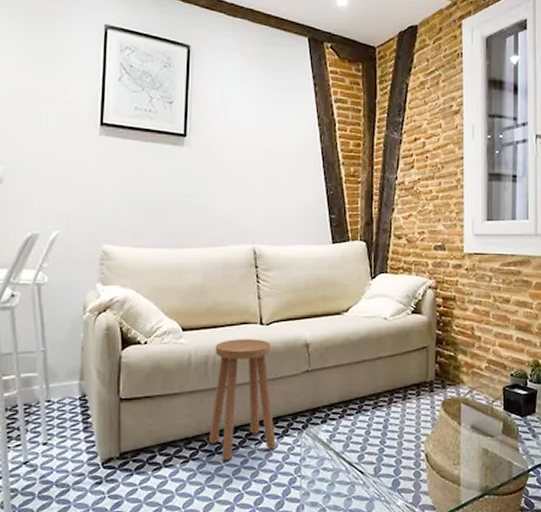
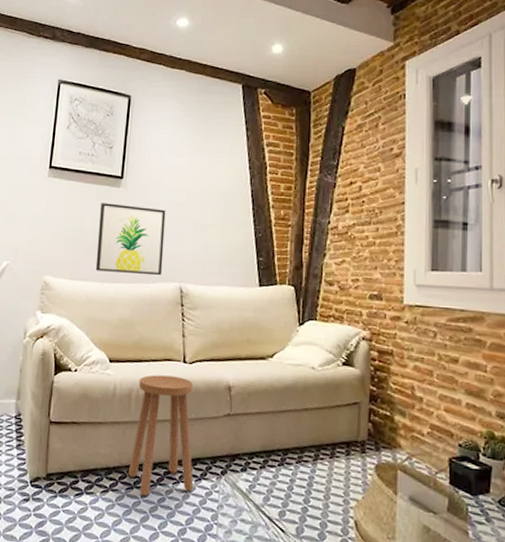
wall art: none [161,163,235,238] -> present [95,203,166,276]

